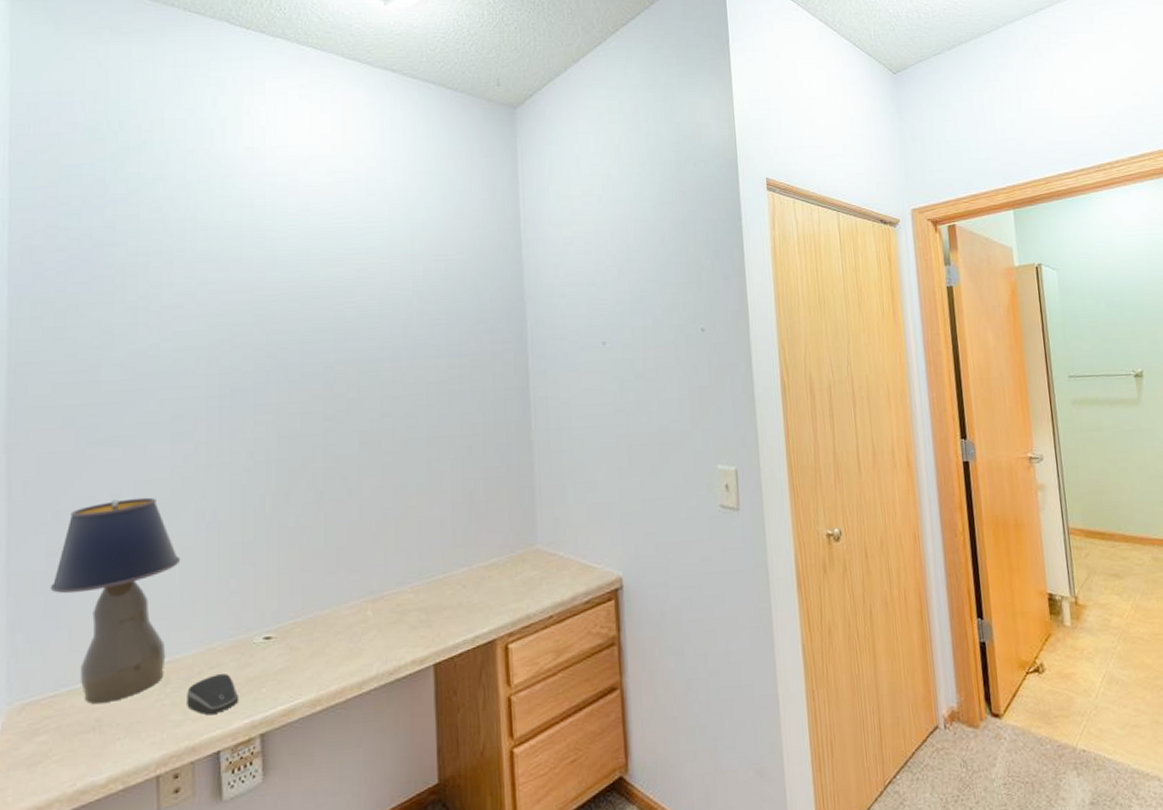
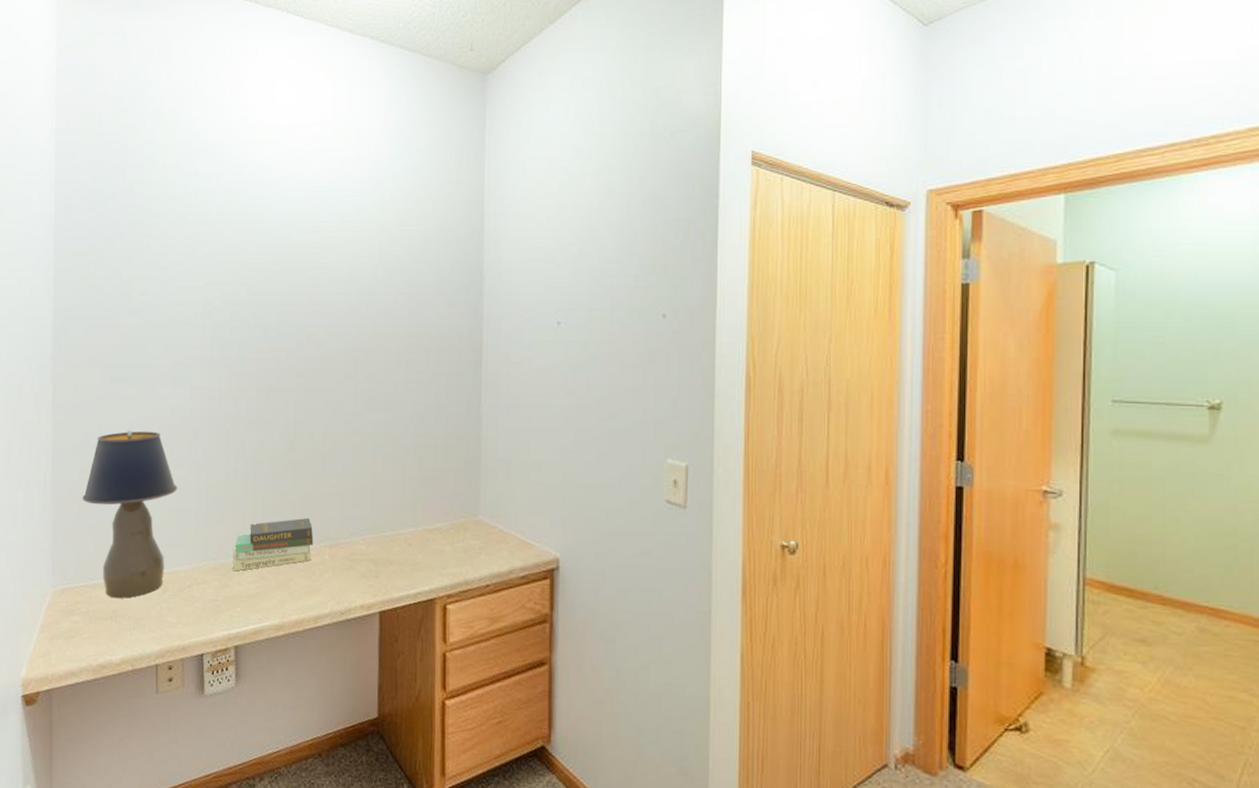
computer mouse: present [187,673,238,715] -> none [180,589,218,623]
books: none [253,572,353,647] -> present [232,517,314,572]

